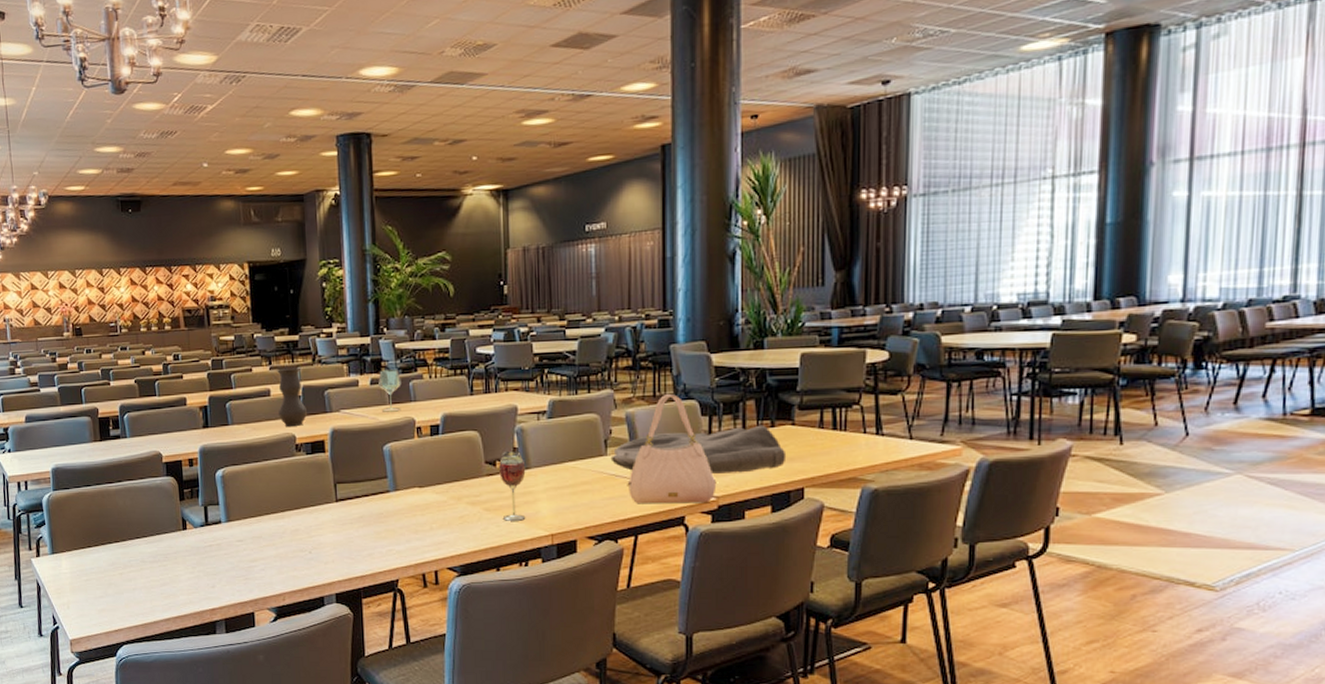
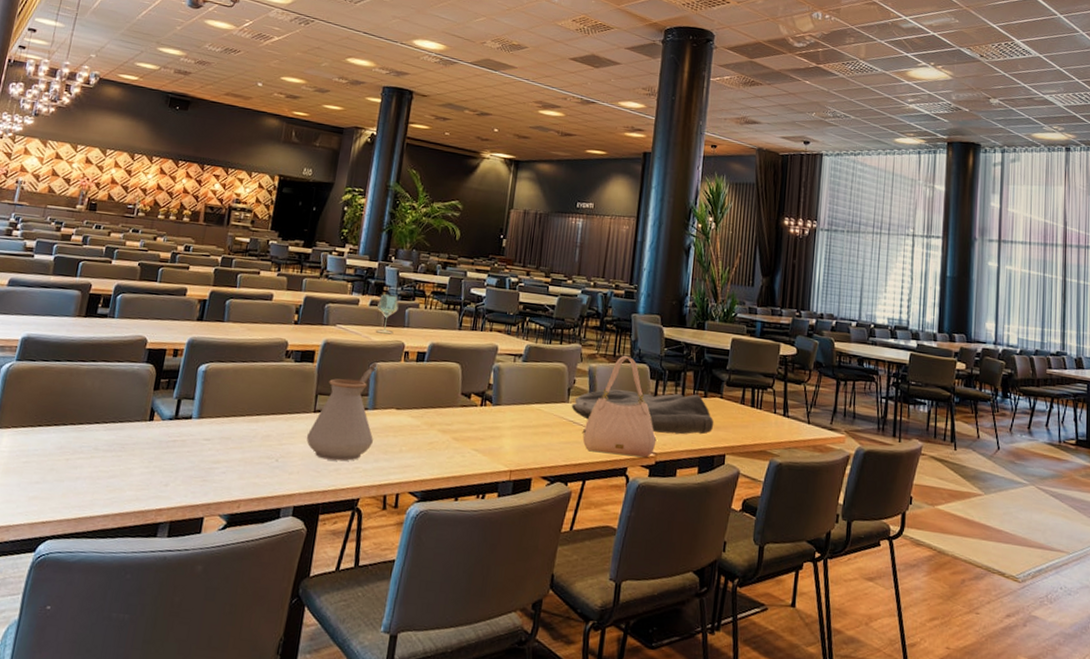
vase: present [276,367,308,426] -> none [275,277,308,333]
coffee pot: none [333,443,401,546] -> present [306,362,382,462]
wineglass: present [499,451,526,521] -> none [469,386,497,454]

